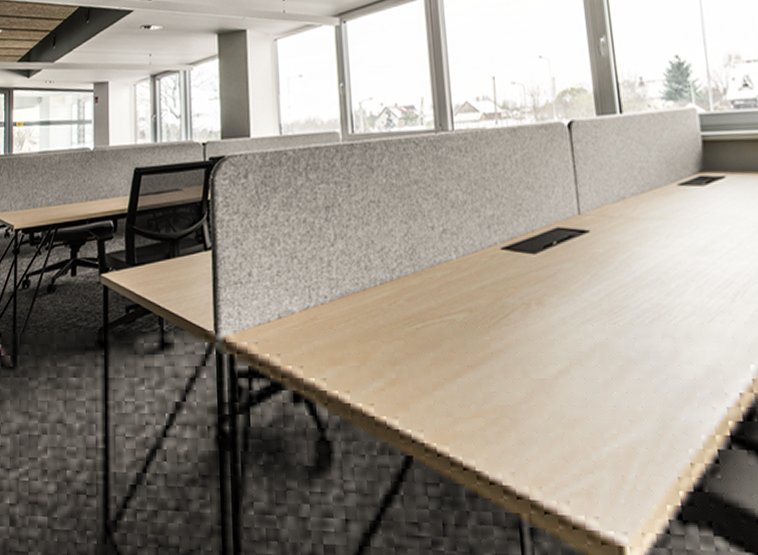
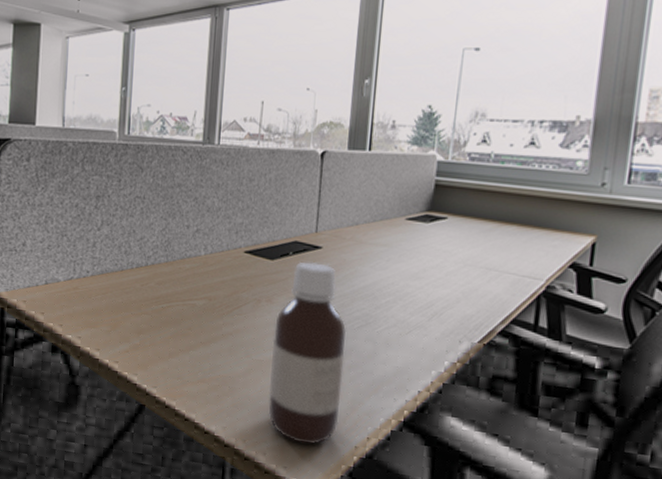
bottle: none [550,249,652,482] -> present [268,262,347,445]

